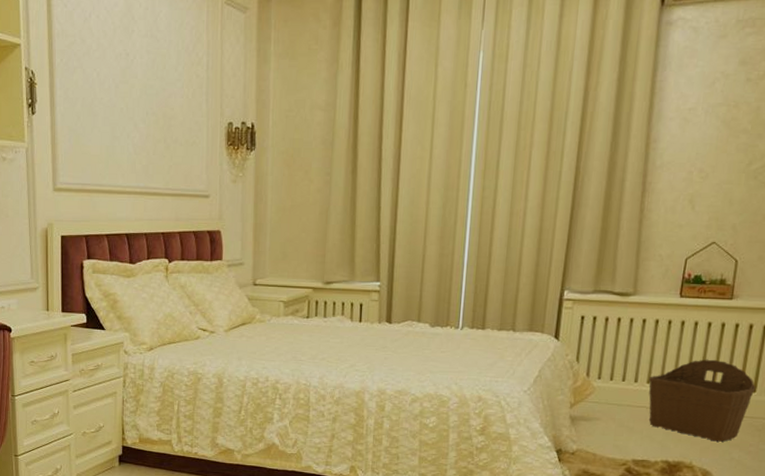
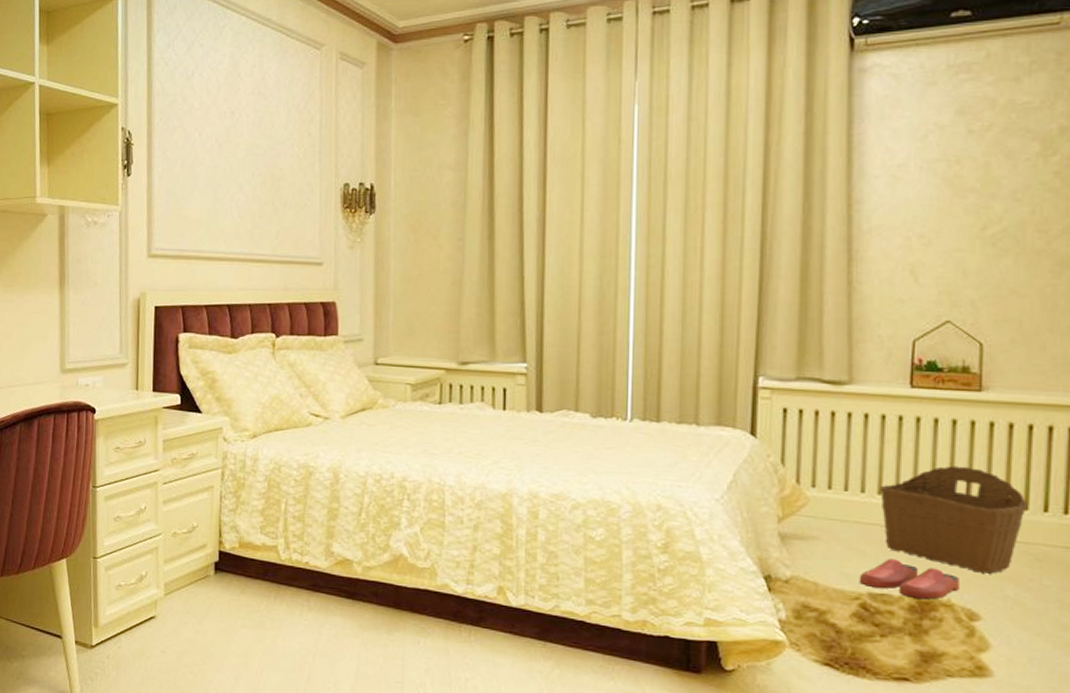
slippers: none [626,433,700,463] -> present [859,559,959,599]

